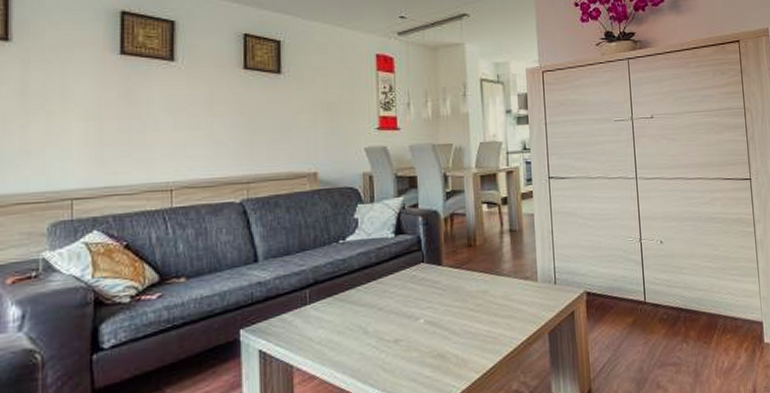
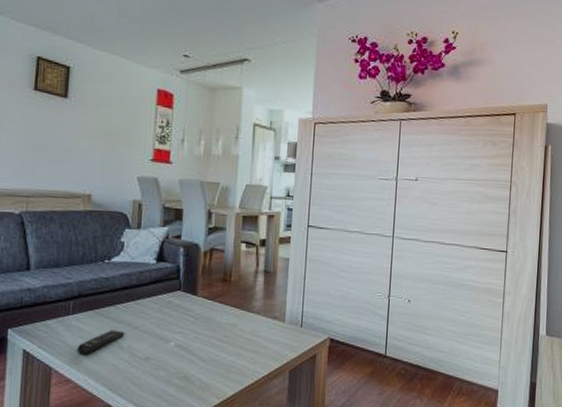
remote control: none [318,314,370,346] -> present [76,330,125,354]

